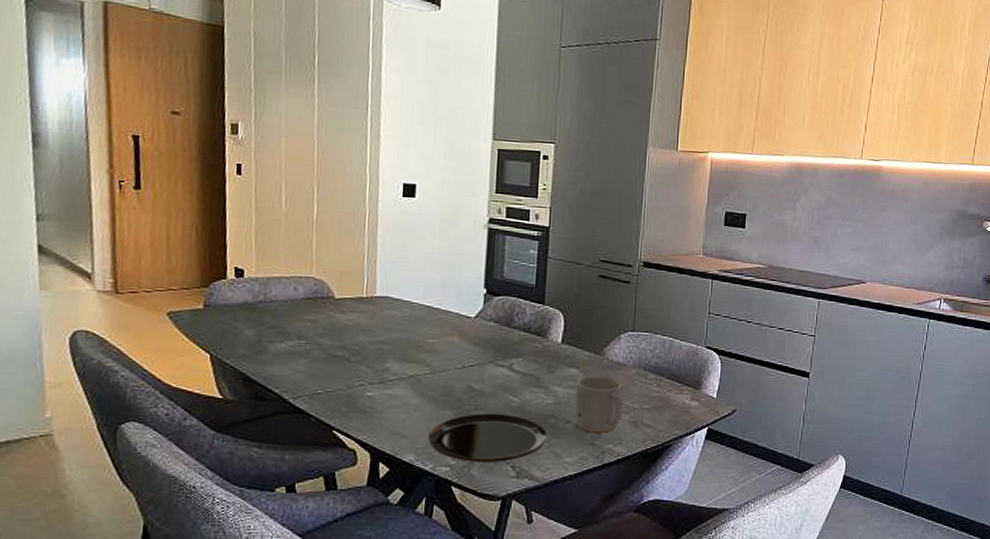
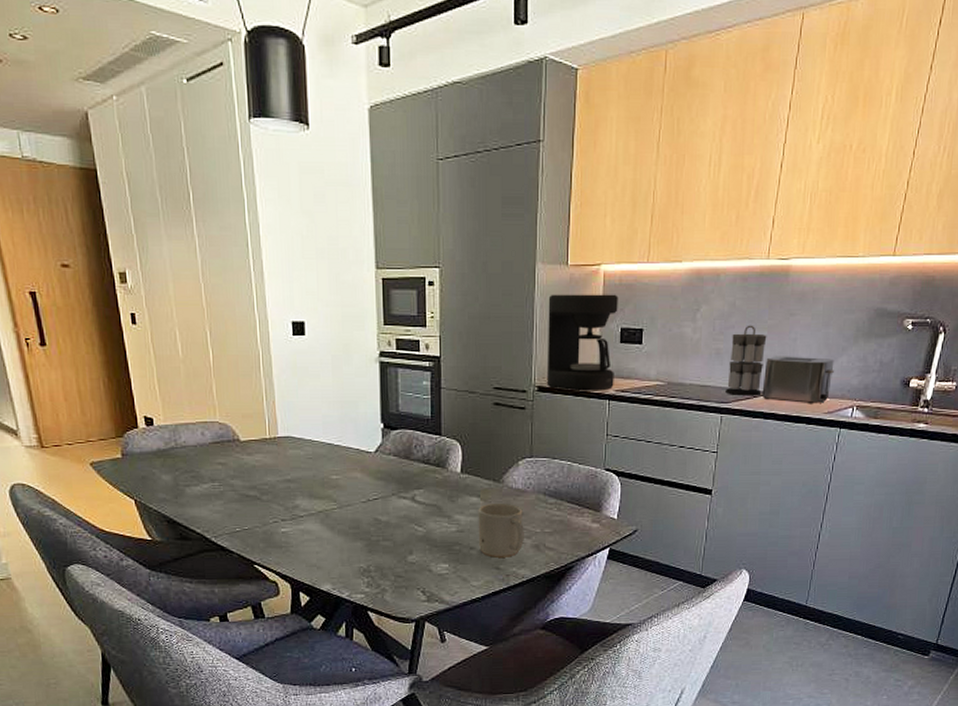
plate: present [428,413,548,462] -> none [341,543,454,589]
coffee maker: none [652,175,724,271] -> present [546,294,618,391]
spice rack: none [823,217,861,284] -> present [725,325,767,396]
toaster: none [856,247,923,295] -> present [762,356,834,404]

